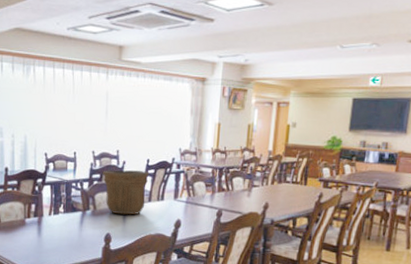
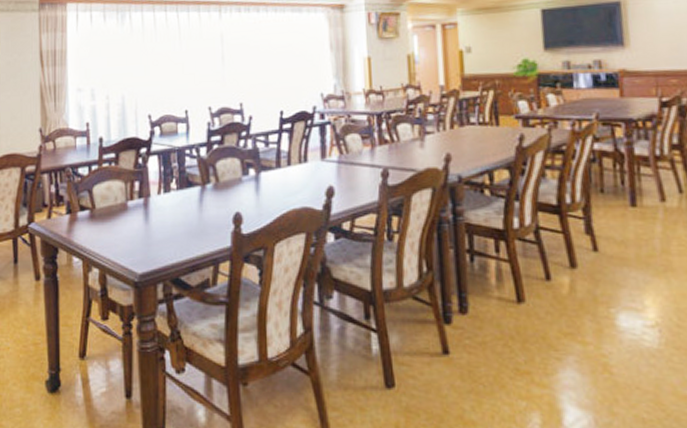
flower pot: present [102,170,149,215] -> none [223,126,285,186]

